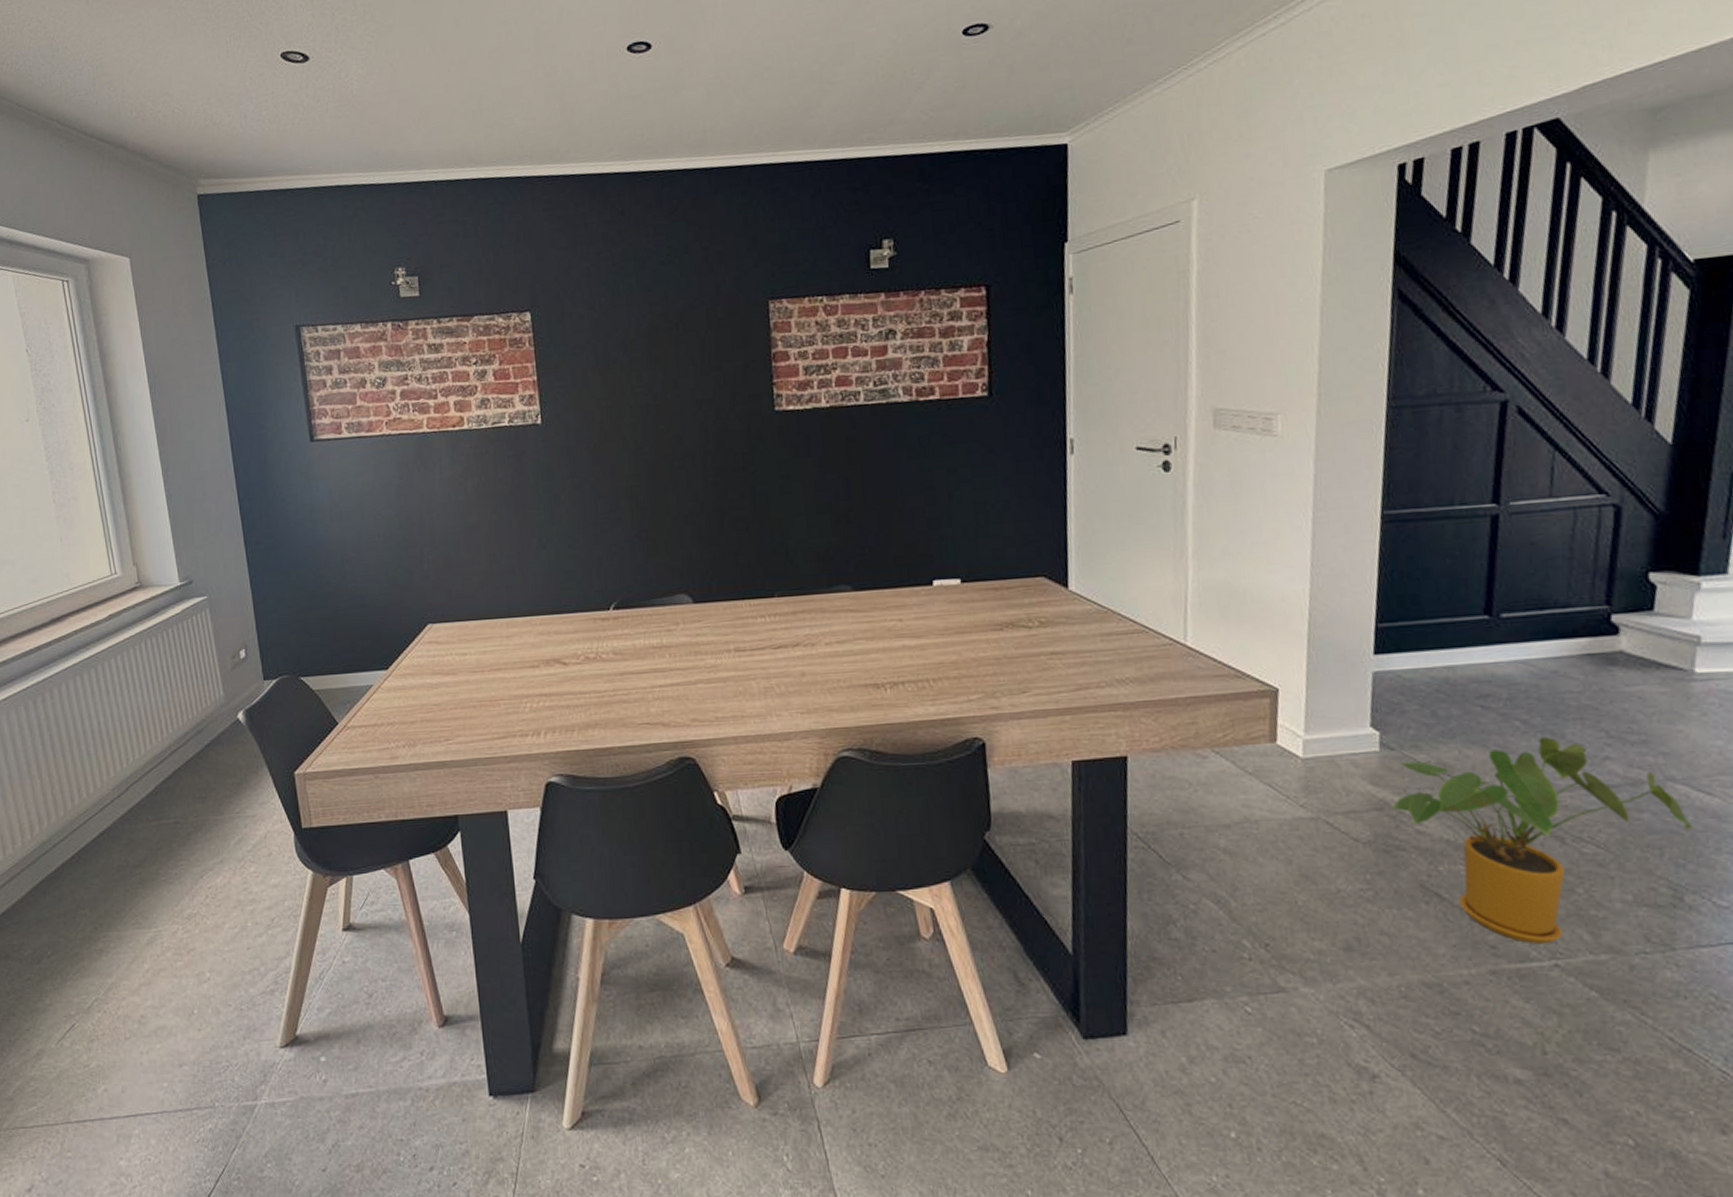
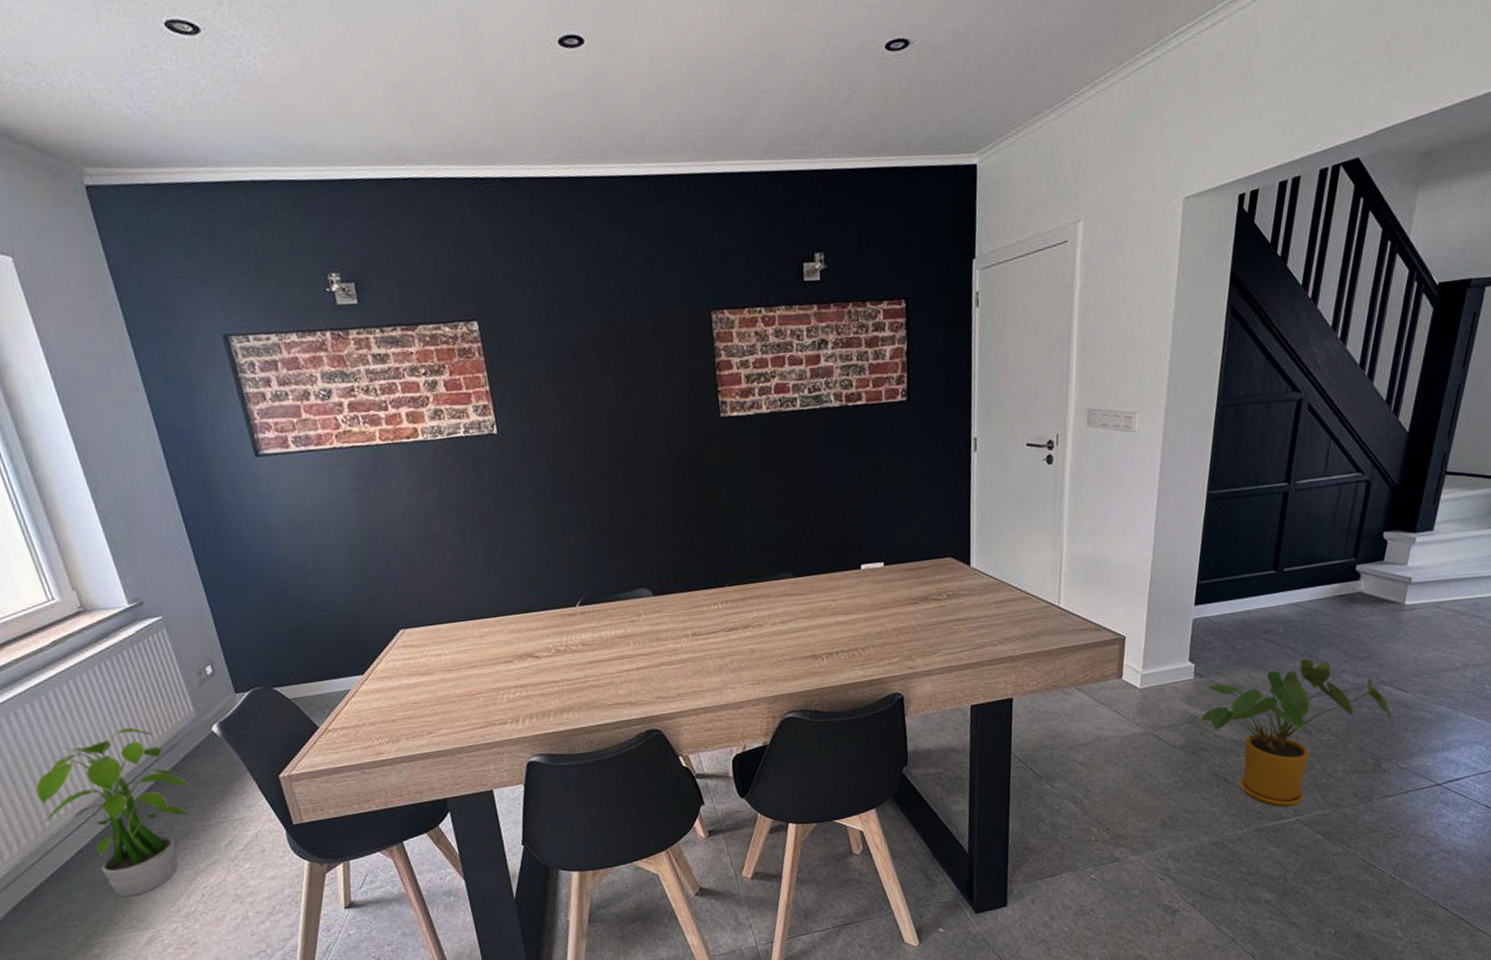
potted plant: none [71,707,212,890] -> present [35,727,193,897]

